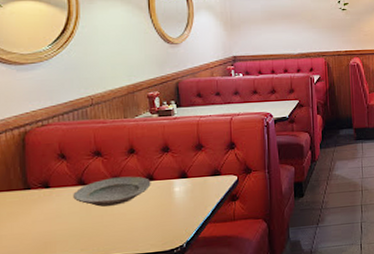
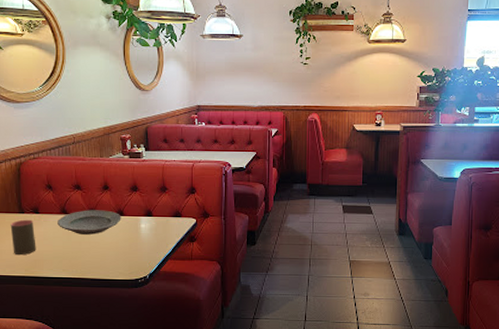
cup: none [13,196,47,240] -> present [10,219,36,256]

